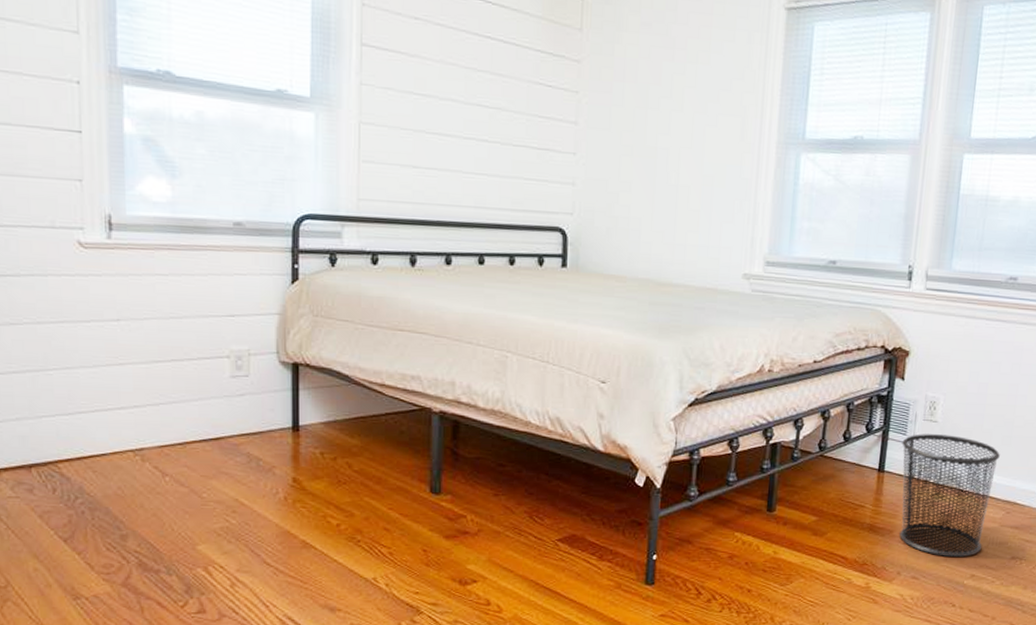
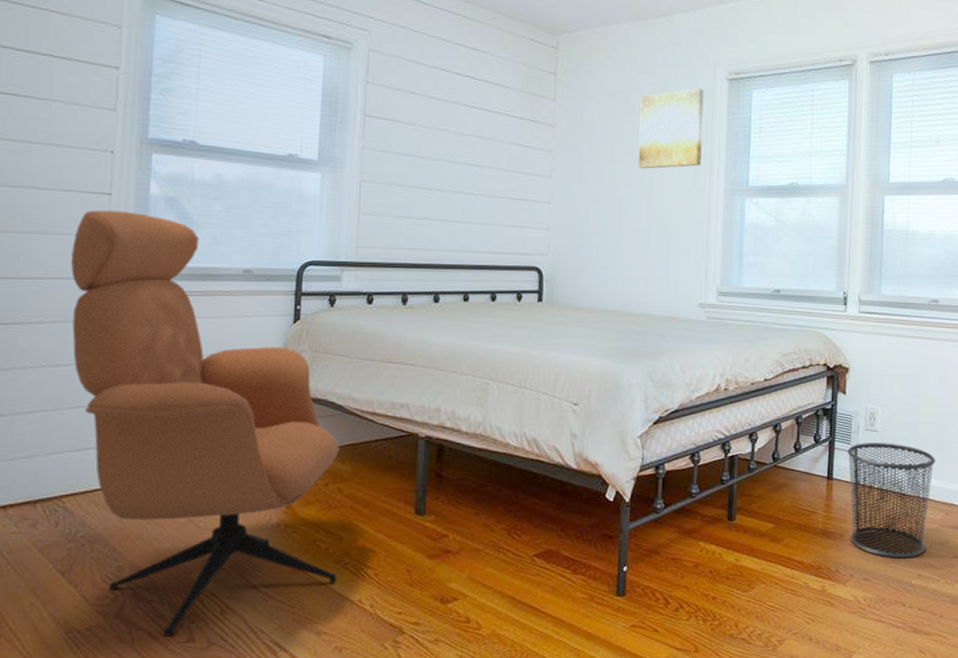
armchair: none [43,149,350,607] -> present [71,210,339,636]
wall art: none [677,19,757,116] -> present [638,88,704,169]

